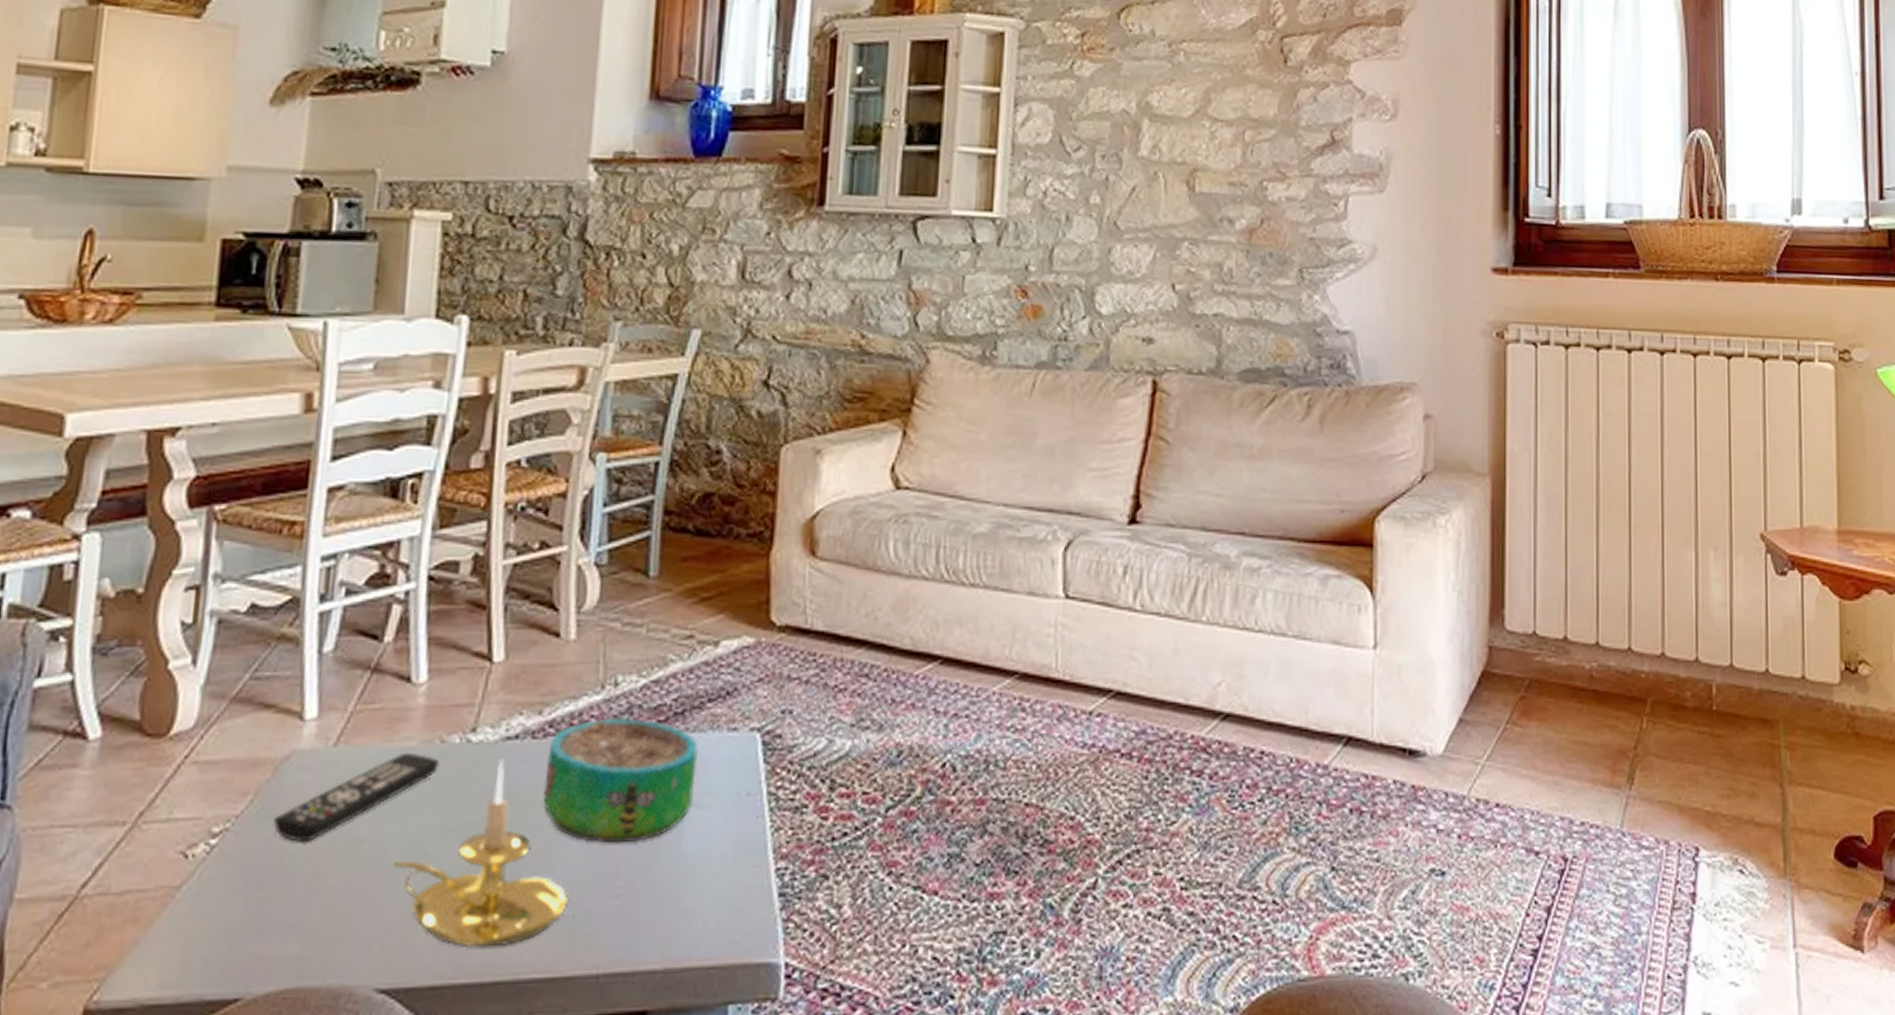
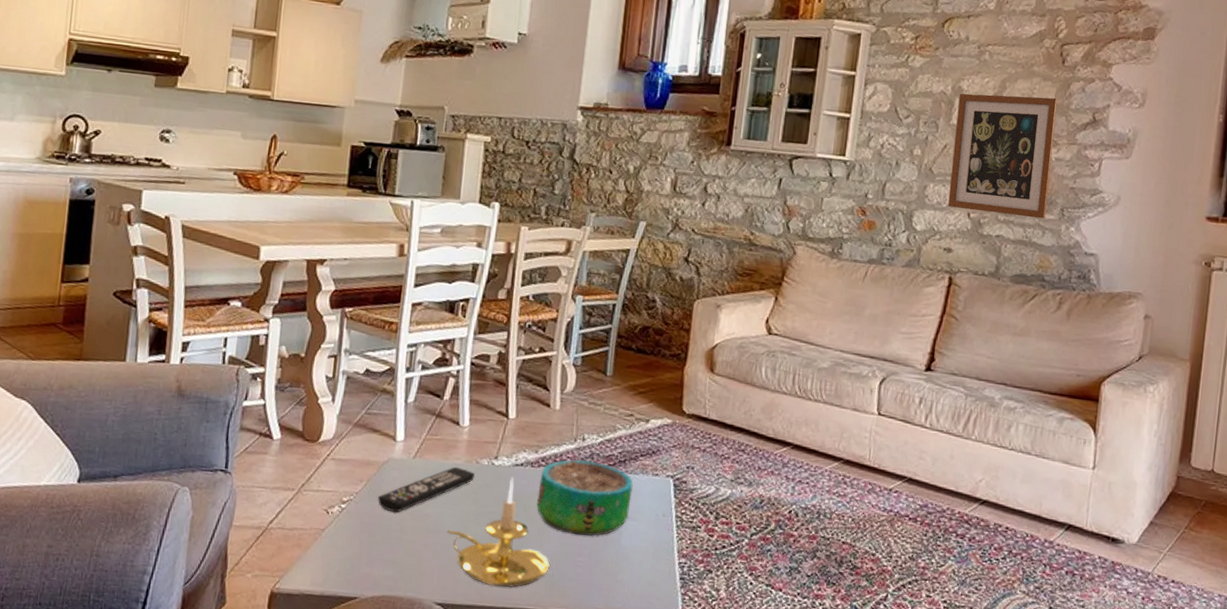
wall art: none [1143,111,1282,286] -> present [948,93,1058,219]

